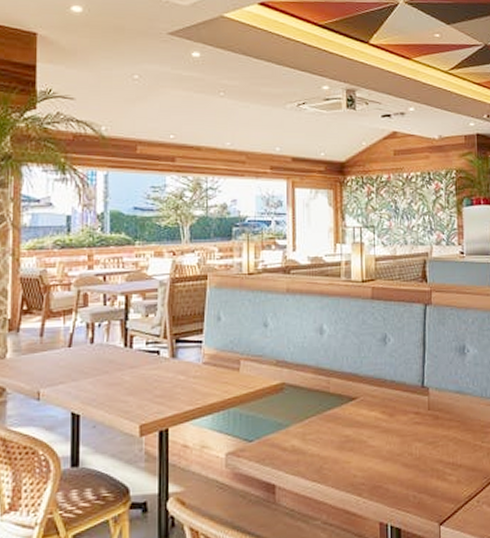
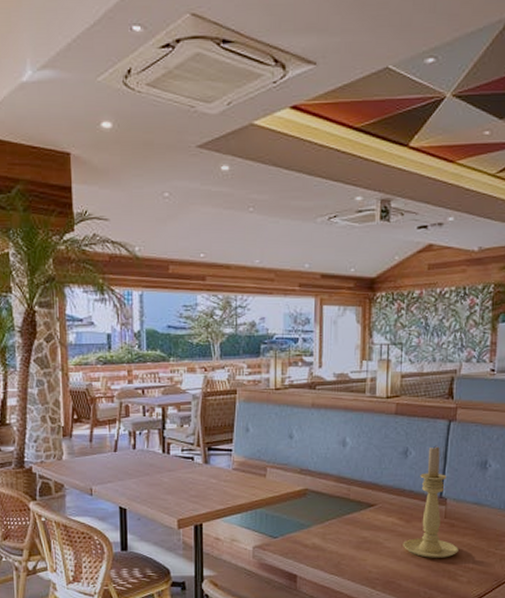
candle holder: none [387,330,445,456] -> present [402,445,459,558]

